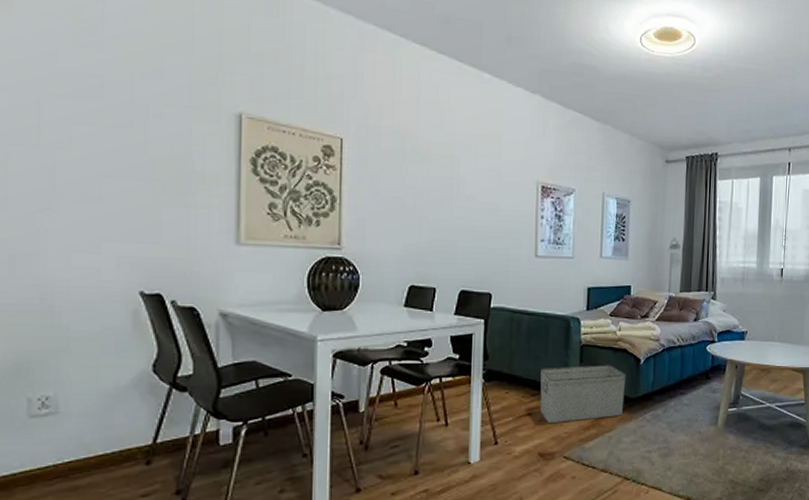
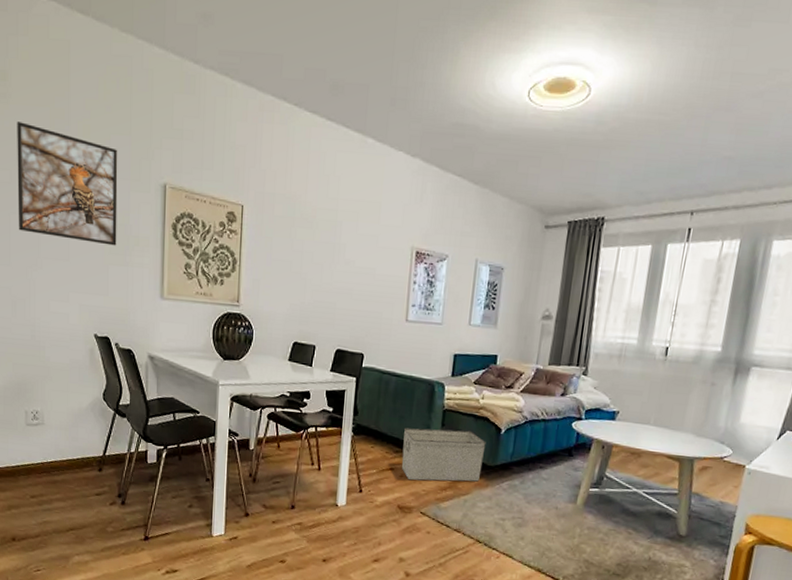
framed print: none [21,34,175,184] -> present [17,122,118,246]

